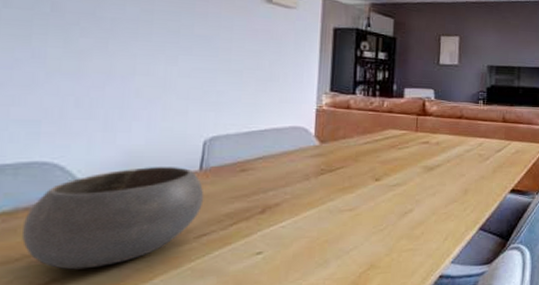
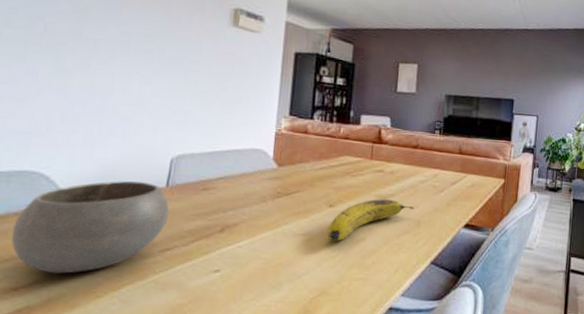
fruit: none [374,170,461,215] -> present [327,199,414,242]

